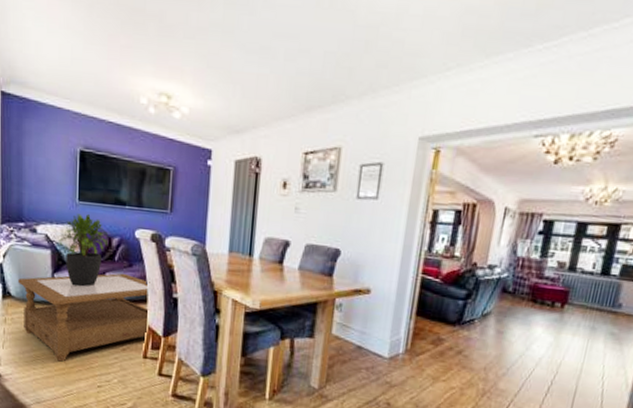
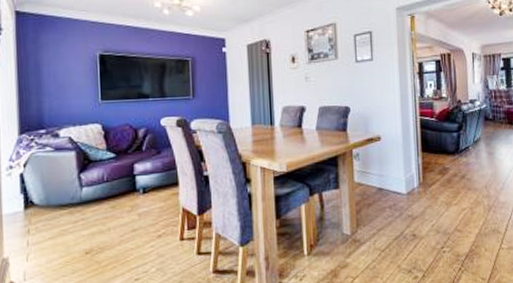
coffee table: present [18,273,150,362] -> none [41,161,184,263]
potted plant: present [58,213,109,287] -> none [82,112,135,183]

